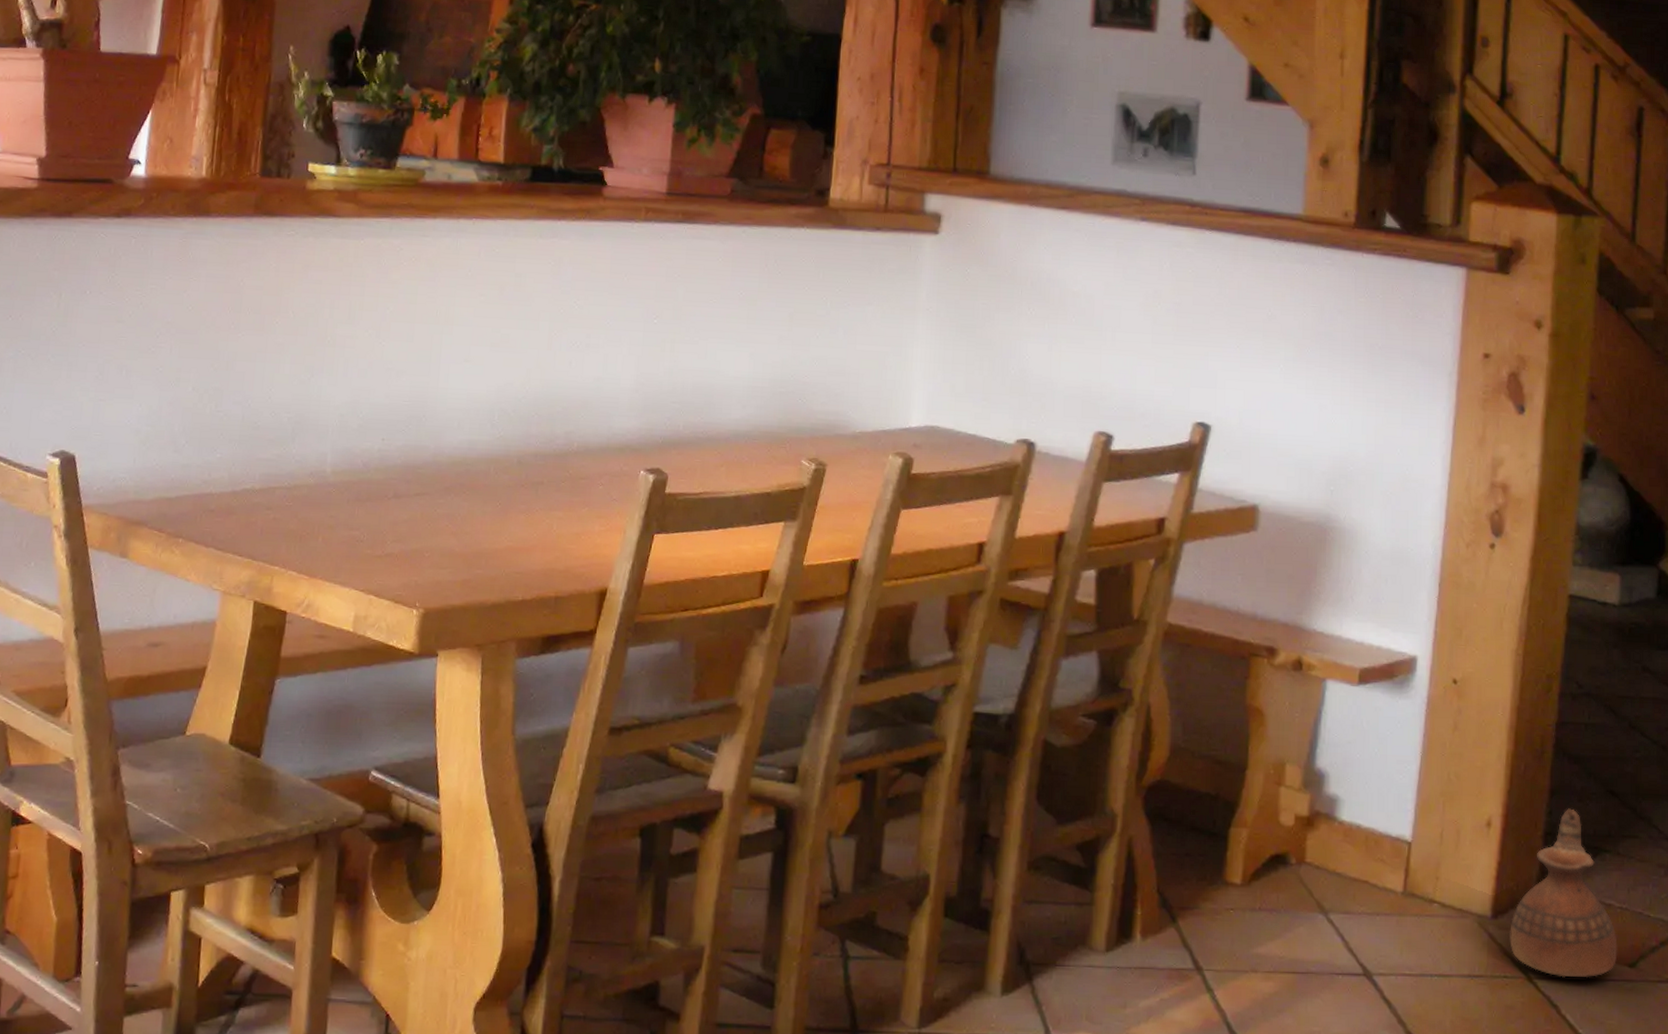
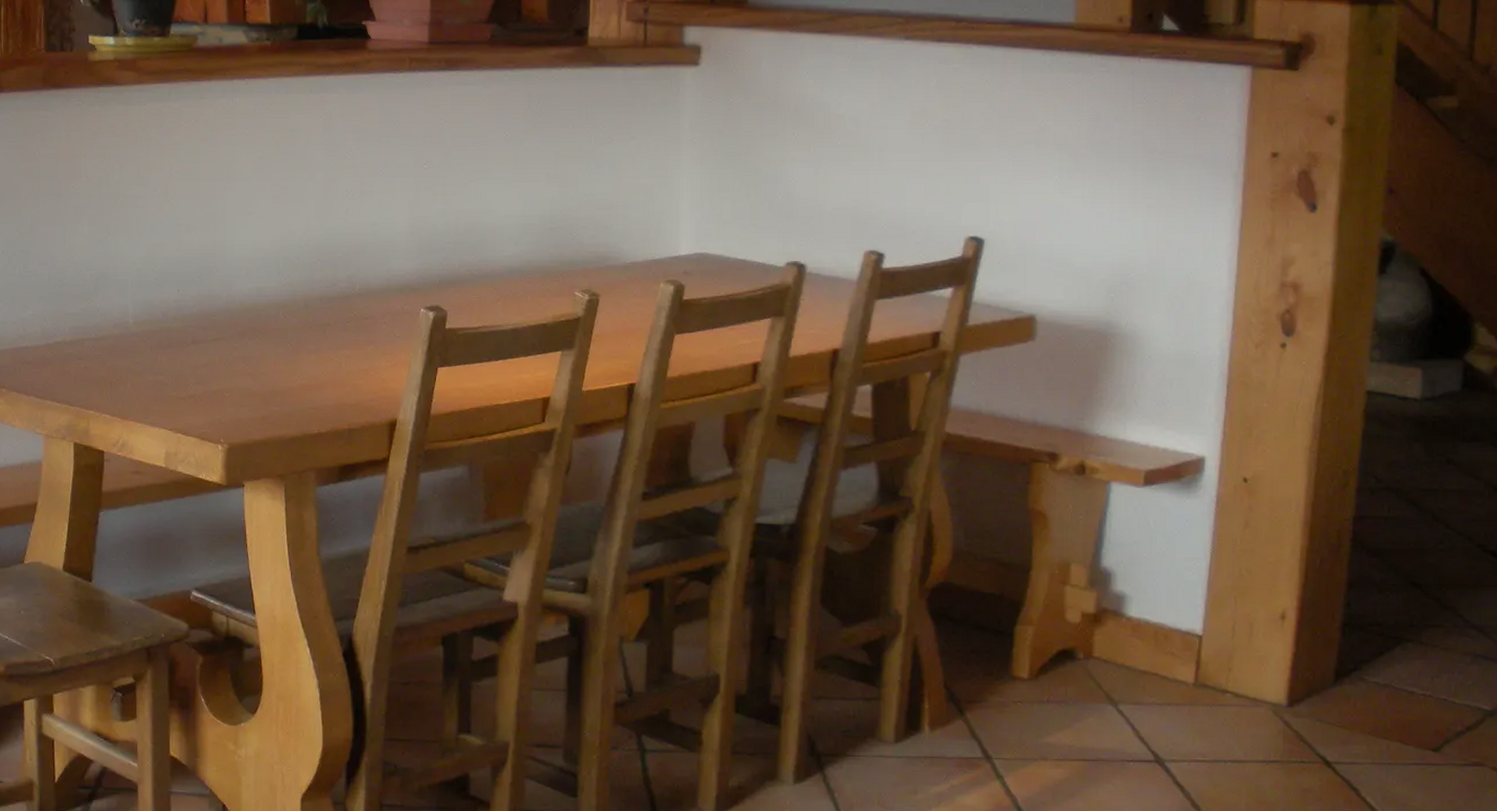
ceramic jug: present [1509,808,1618,978] -> none [1306,600,1421,762]

